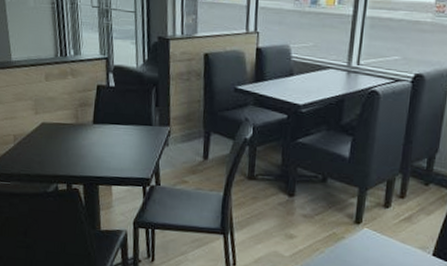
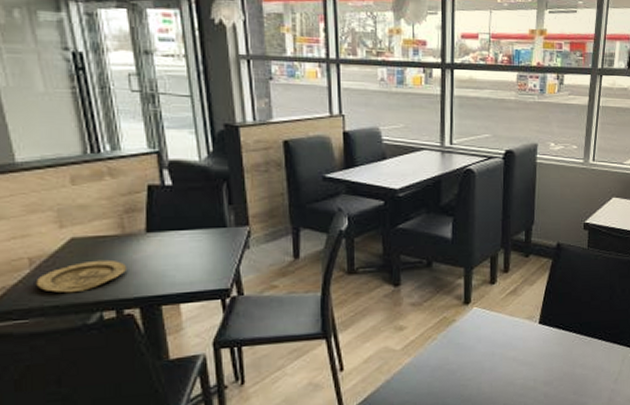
plate: none [17,142,78,166] -> present [36,259,128,293]

